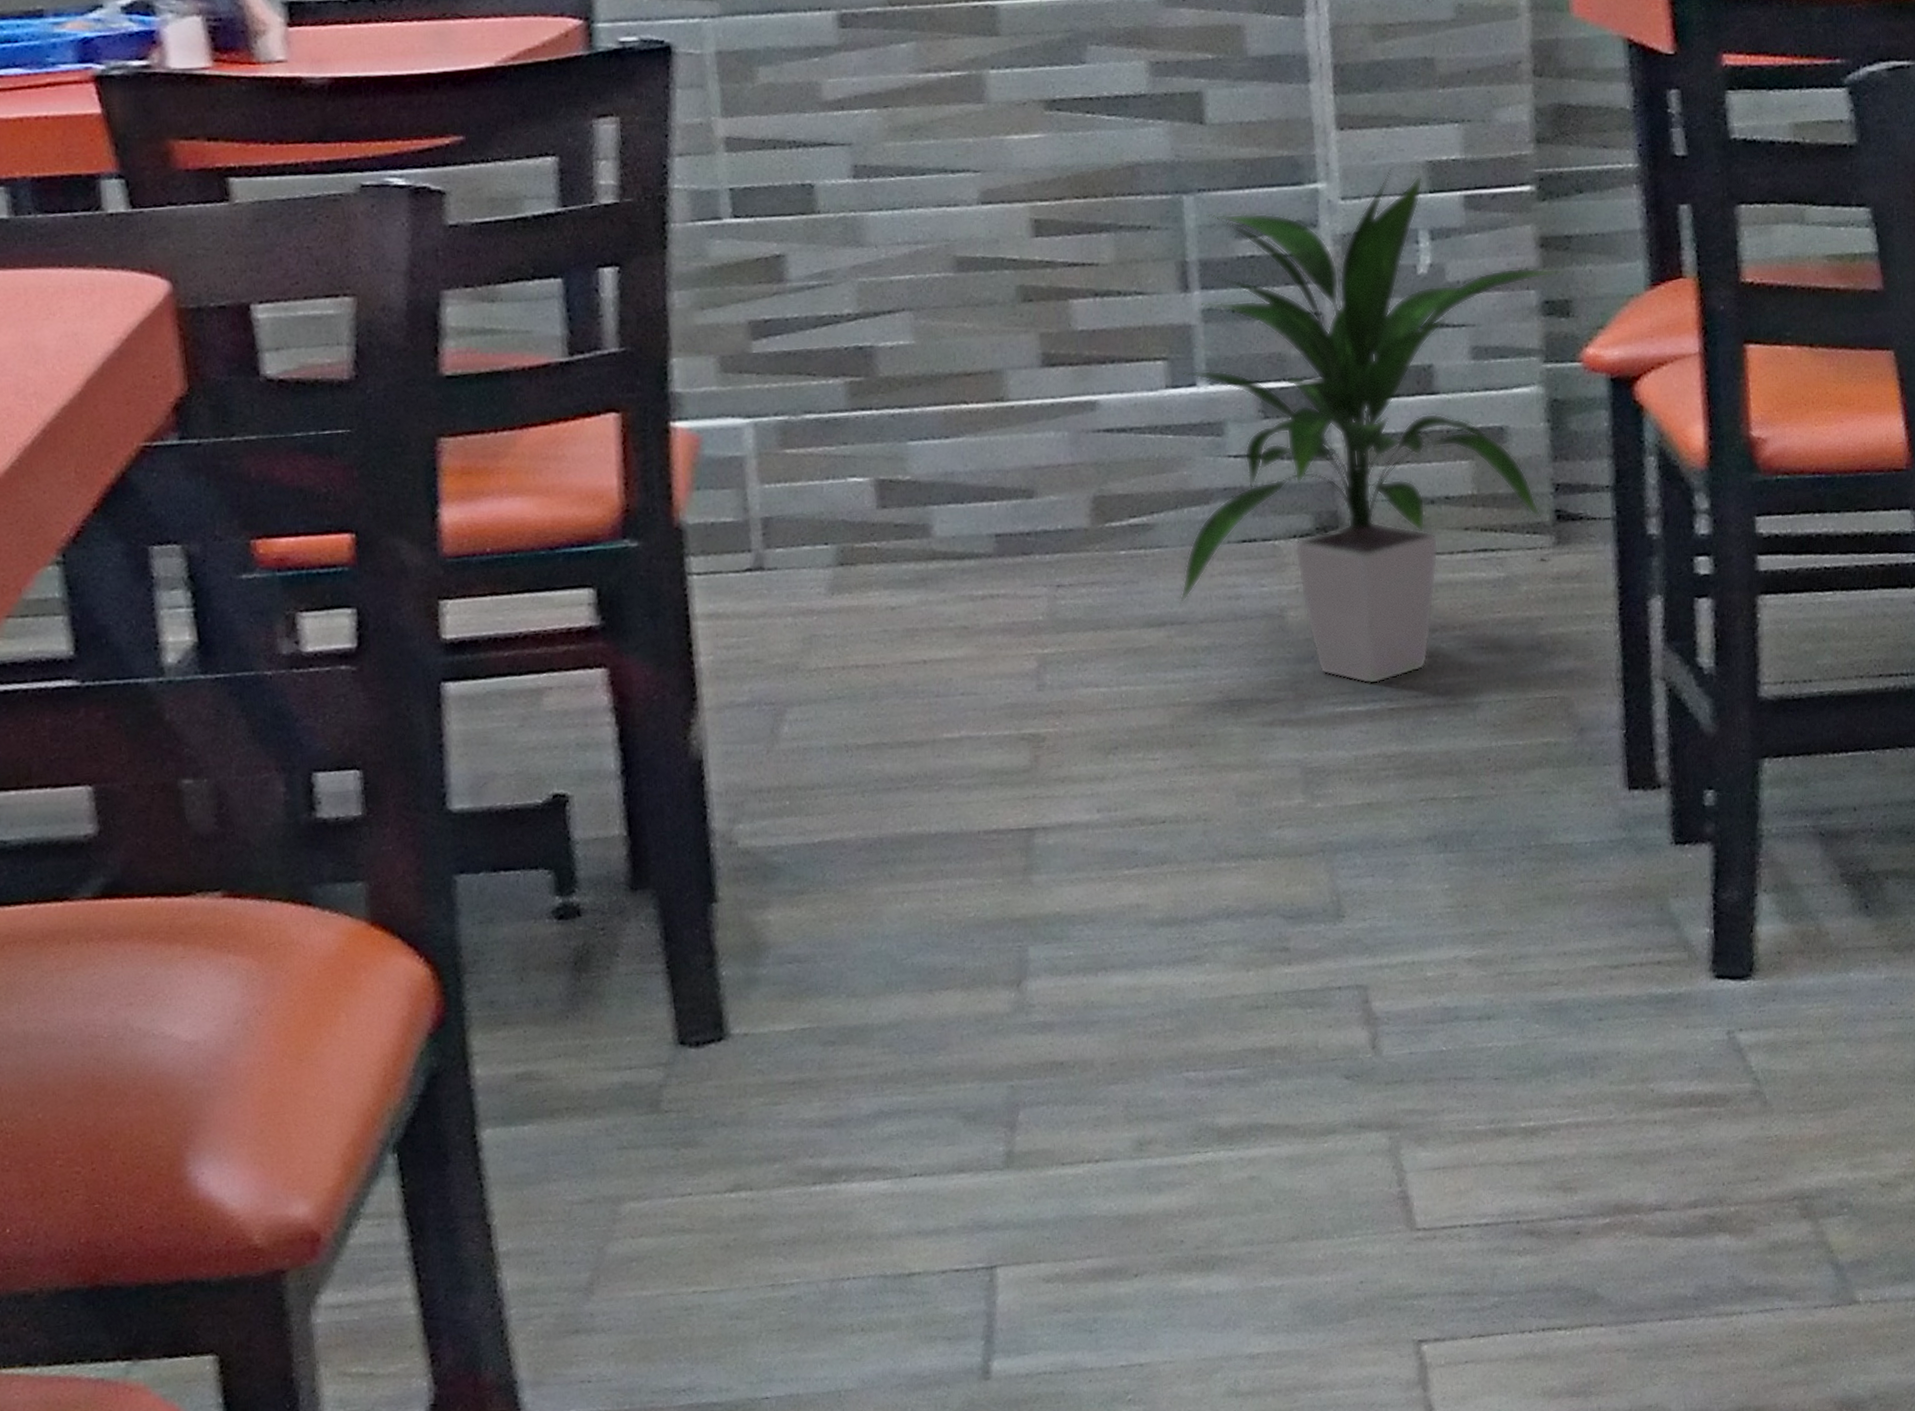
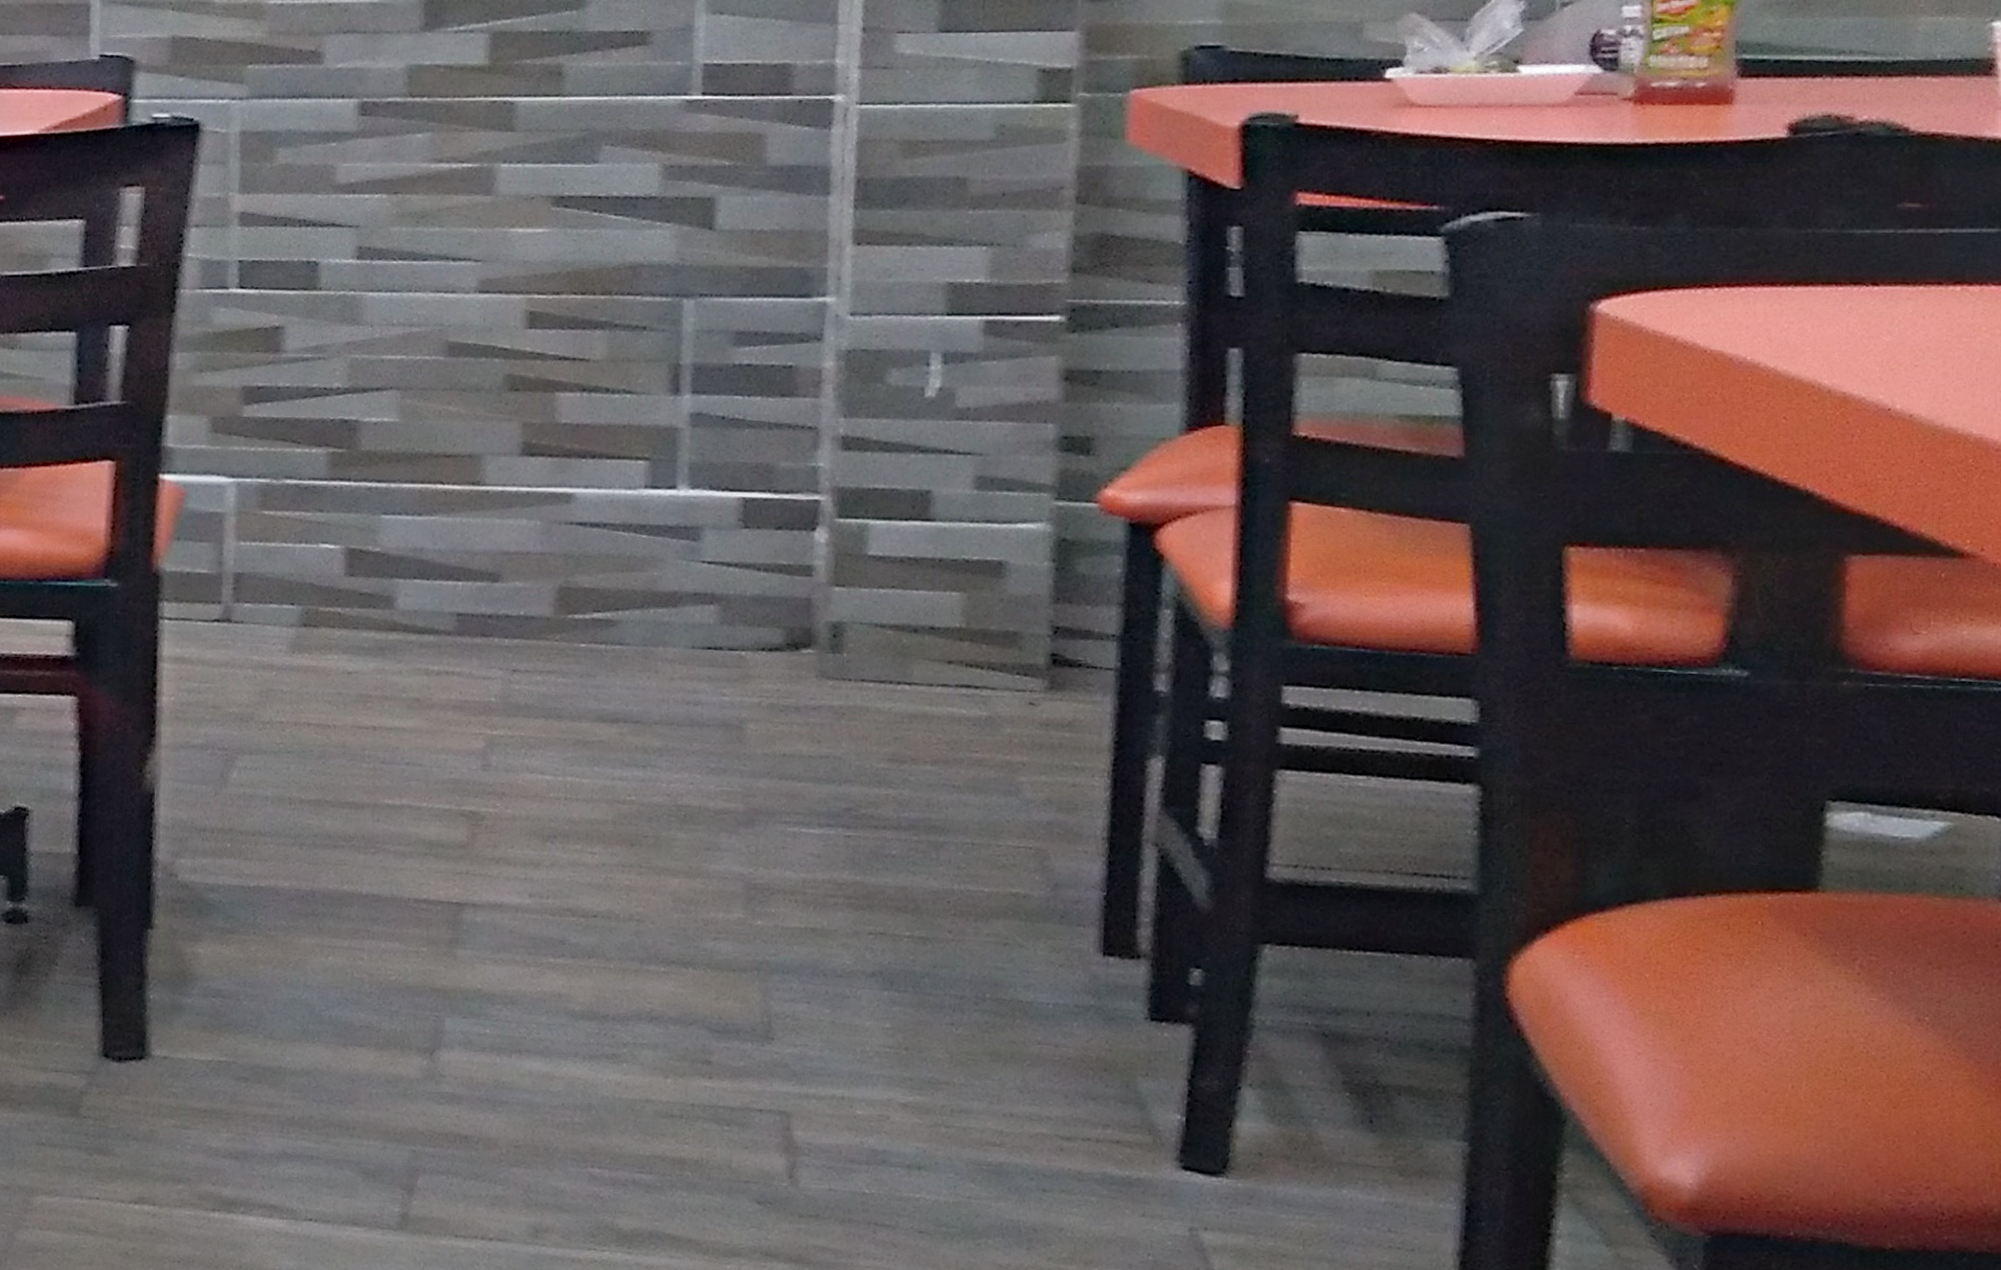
indoor plant: present [1177,168,1563,685] -> none [635,287,1087,809]

